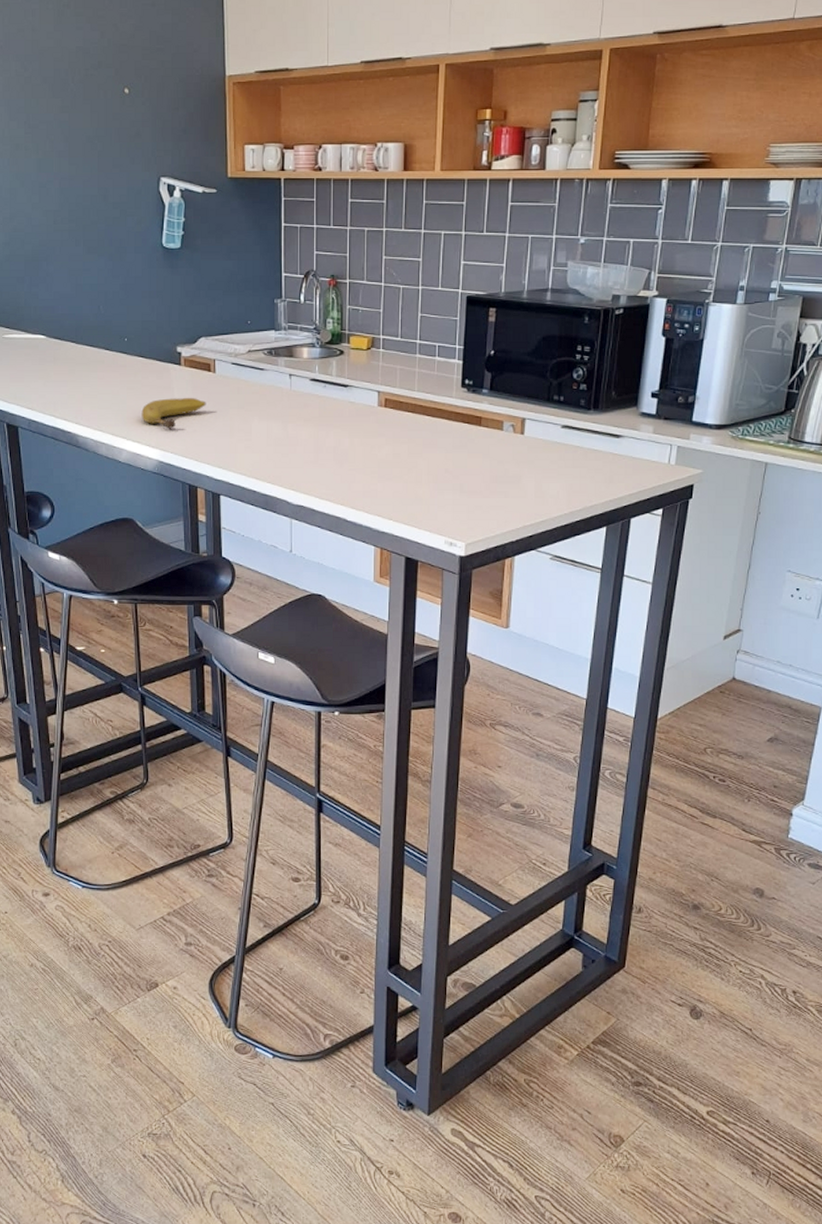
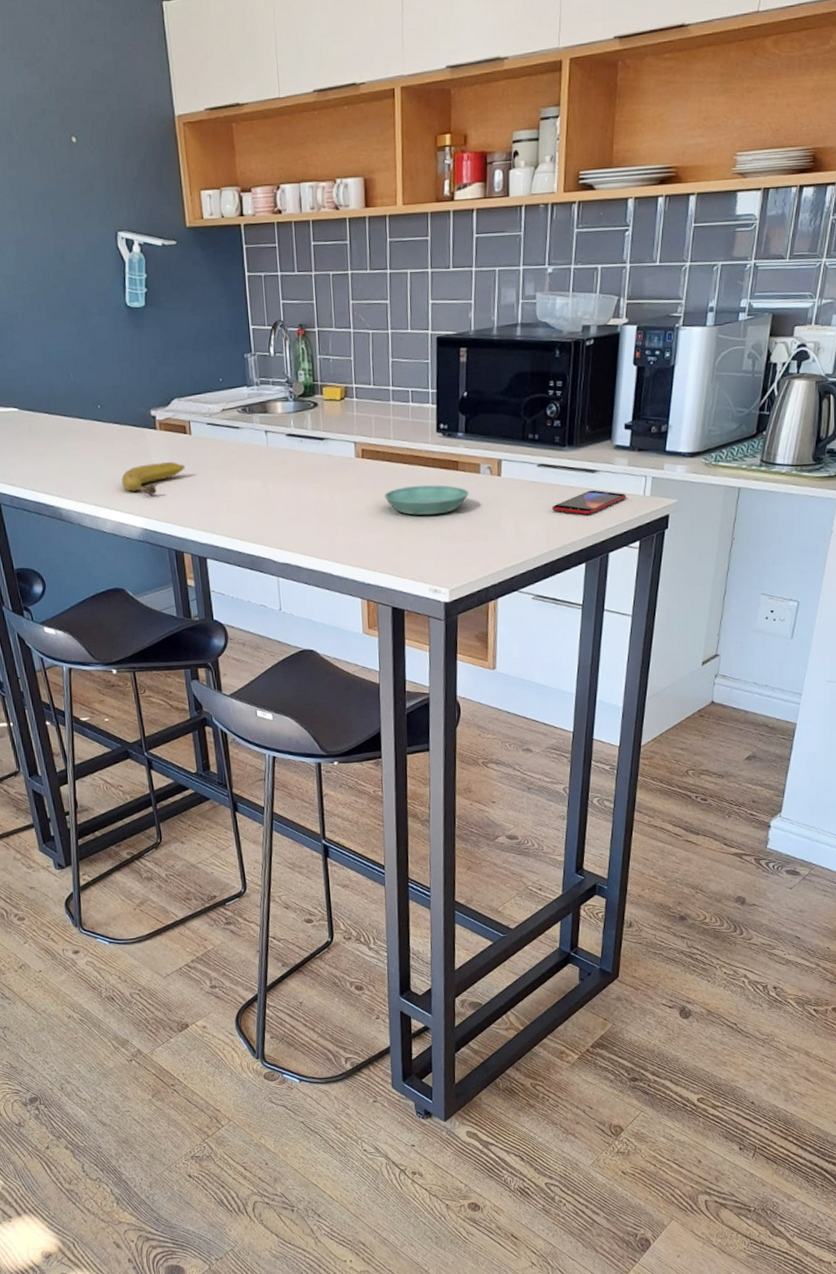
saucer: none [405,439,491,468] -> present [385,485,469,516]
smartphone: none [575,455,651,478] -> present [552,490,627,515]

